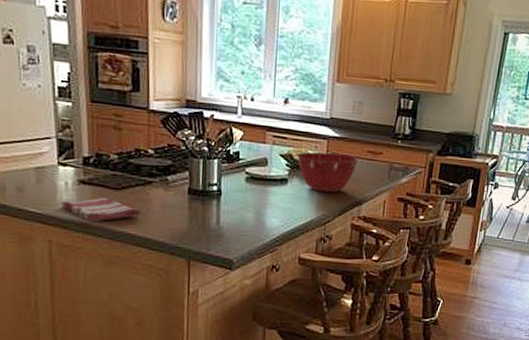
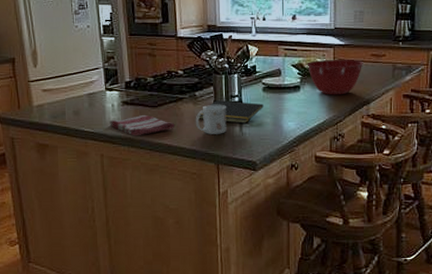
mug: none [165,192,202,226] -> present [195,105,227,134]
notepad: none [169,188,245,216] -> present [198,100,264,124]

